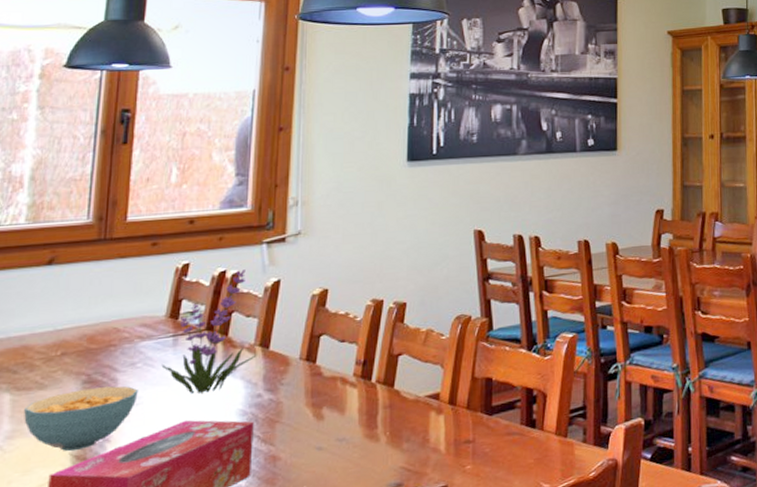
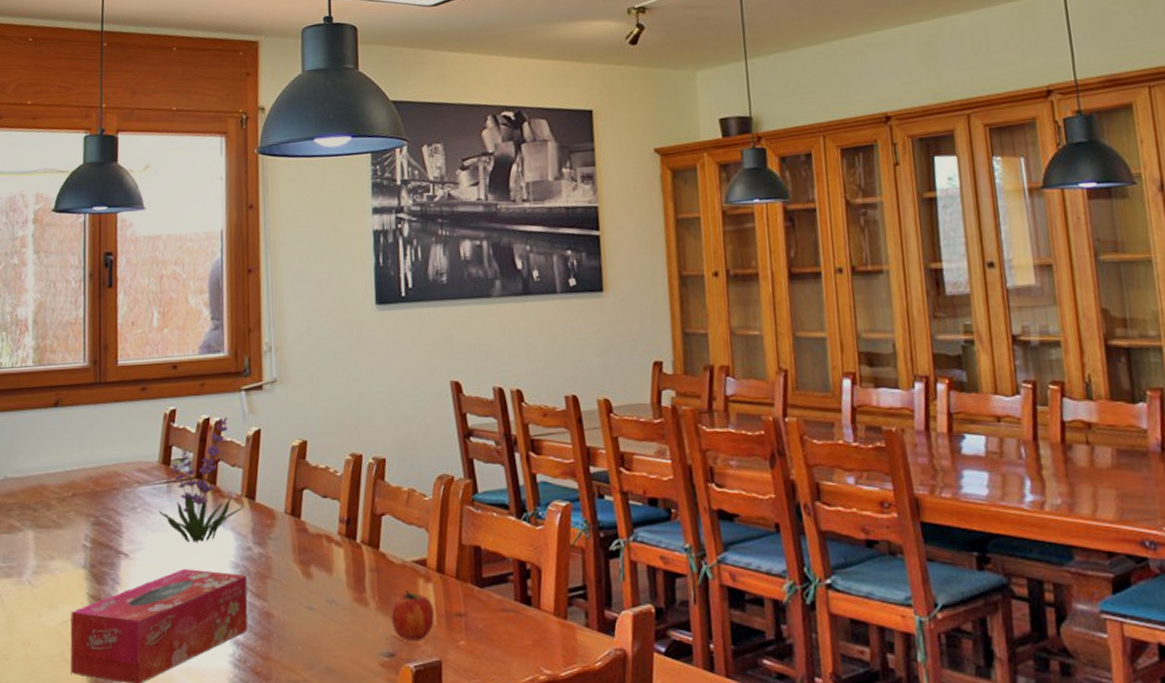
cereal bowl: present [24,386,138,452] -> none [46,529,140,591]
fruit: none [401,423,443,470] -> present [391,590,434,641]

